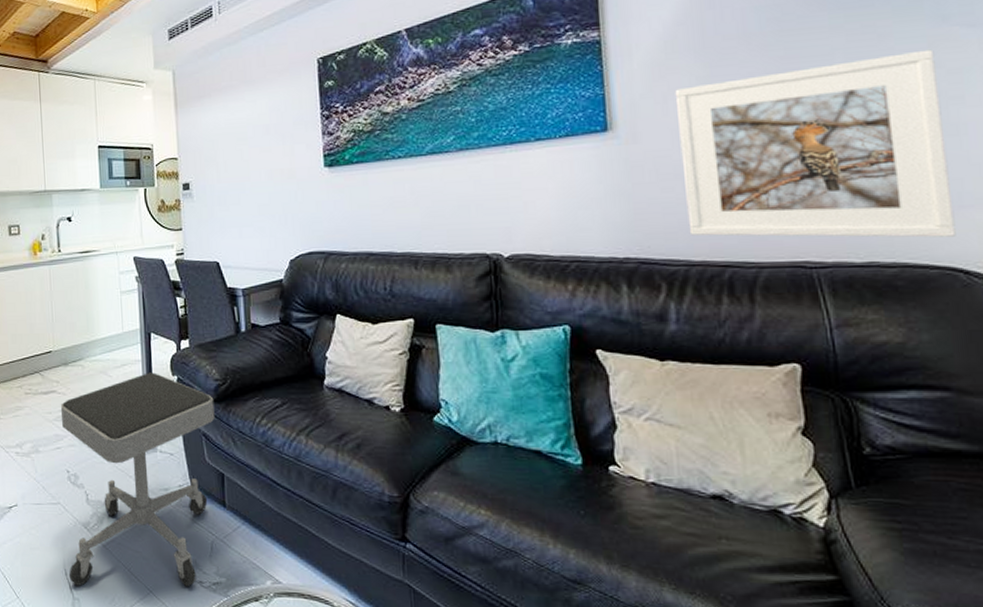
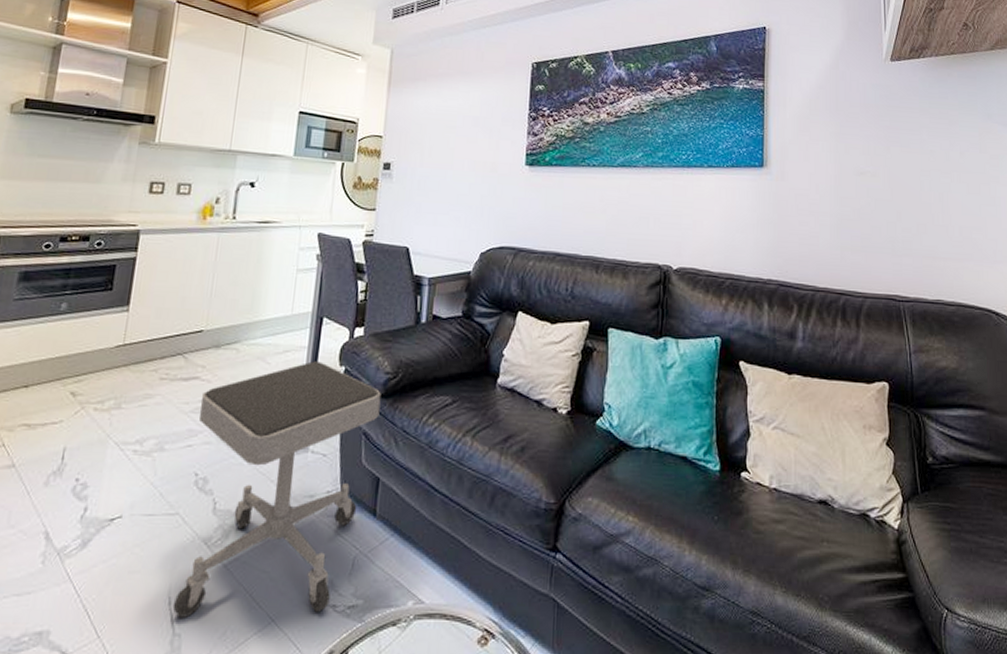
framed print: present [674,49,956,238] -> none [814,137,992,285]

